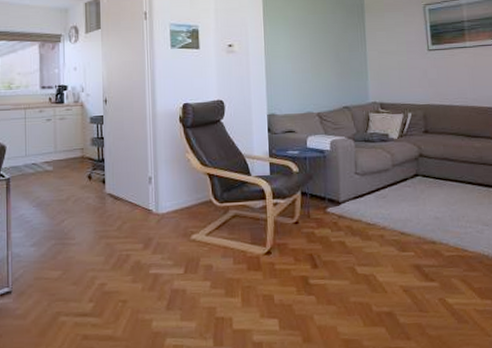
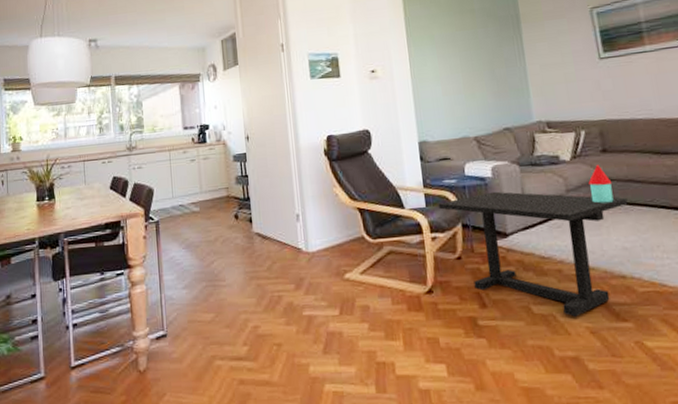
side table: none [281,144,442,277] -> present [438,165,628,317]

